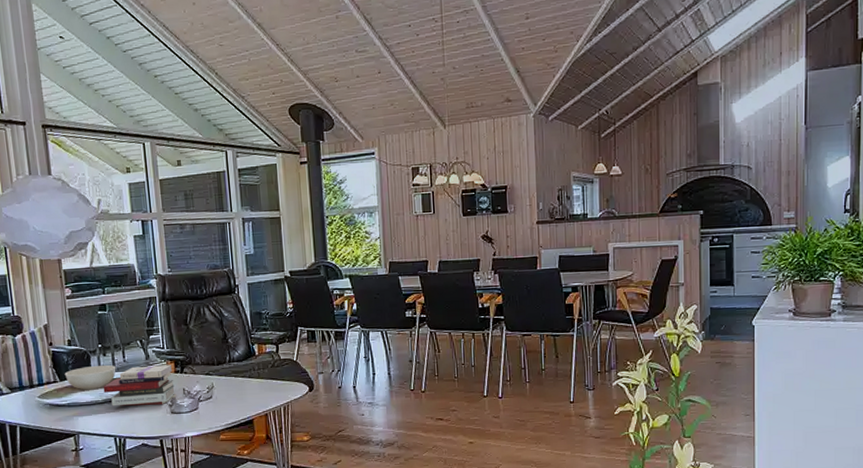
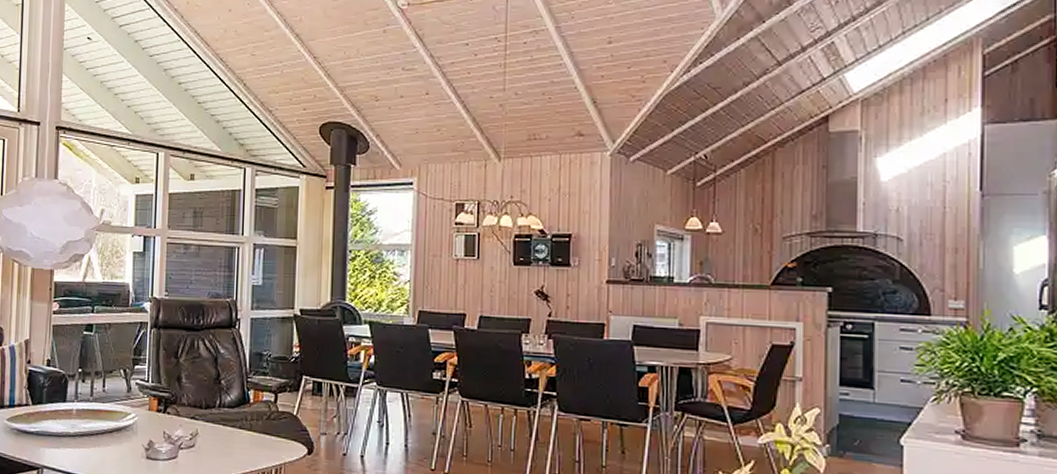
bowl: present [64,364,116,392] -> none [38,392,94,420]
books: present [103,364,177,407] -> none [76,398,155,448]

